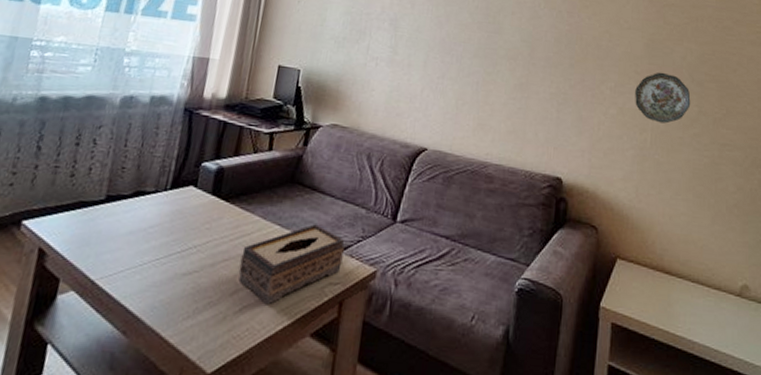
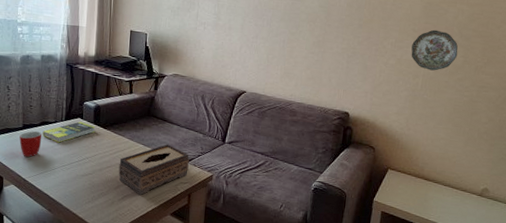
mug: none [95,205,133,246] -> present [19,131,42,157]
book: none [132,190,213,224] -> present [42,121,96,143]

